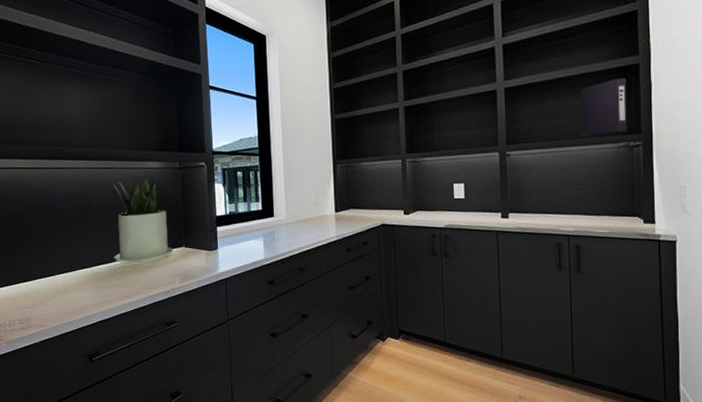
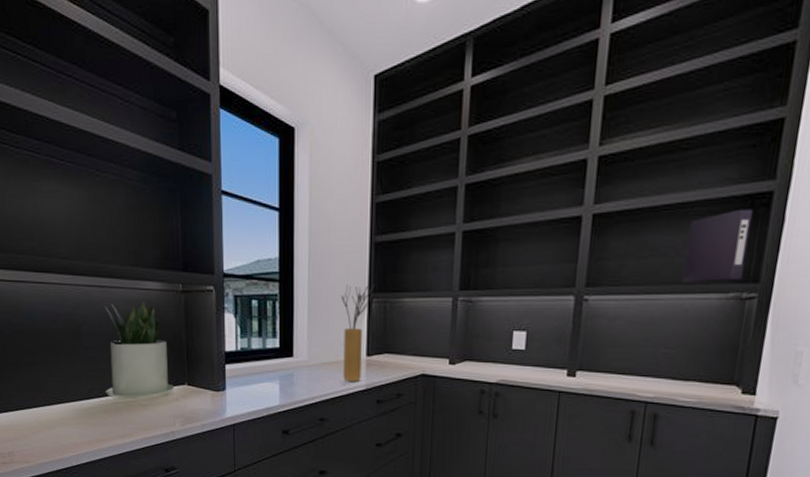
vase: none [310,153,338,235] -> present [340,284,375,382]

